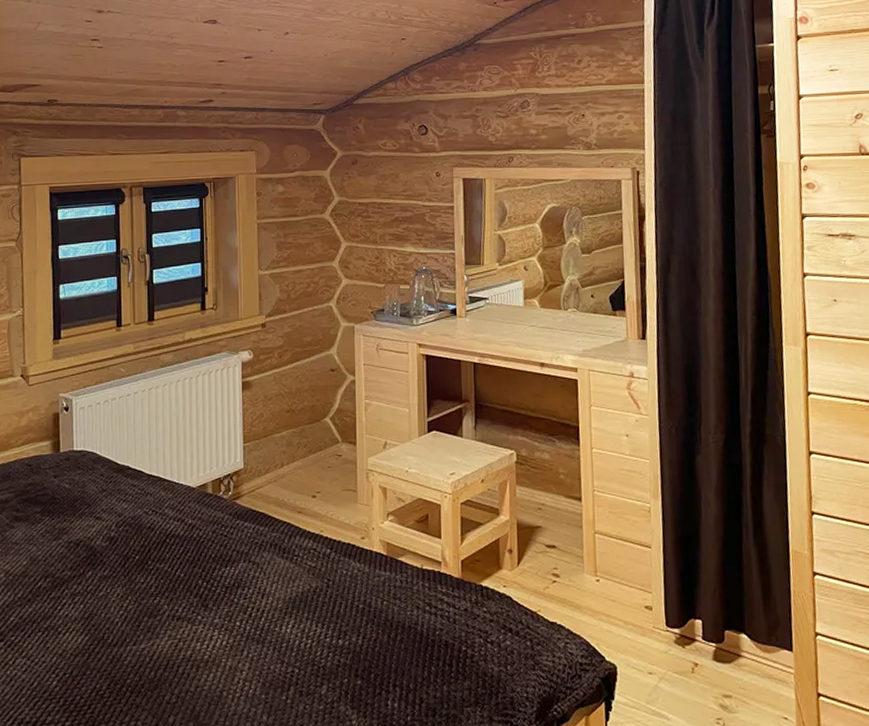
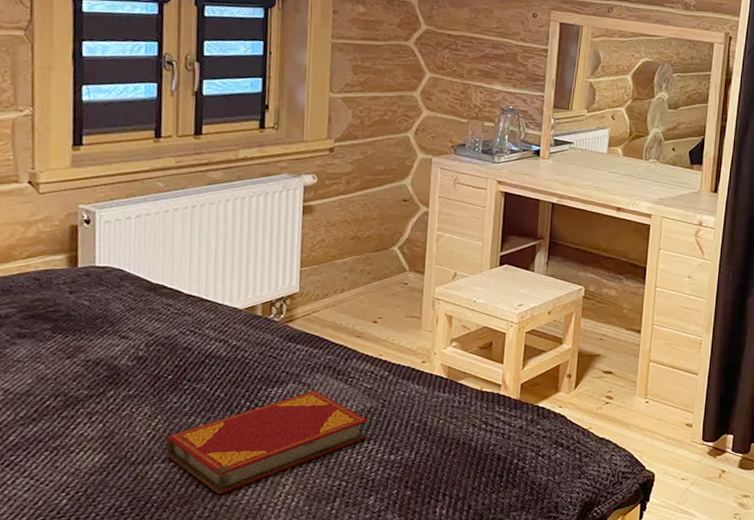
hardback book: none [137,569,315,680] -> present [166,390,369,495]

